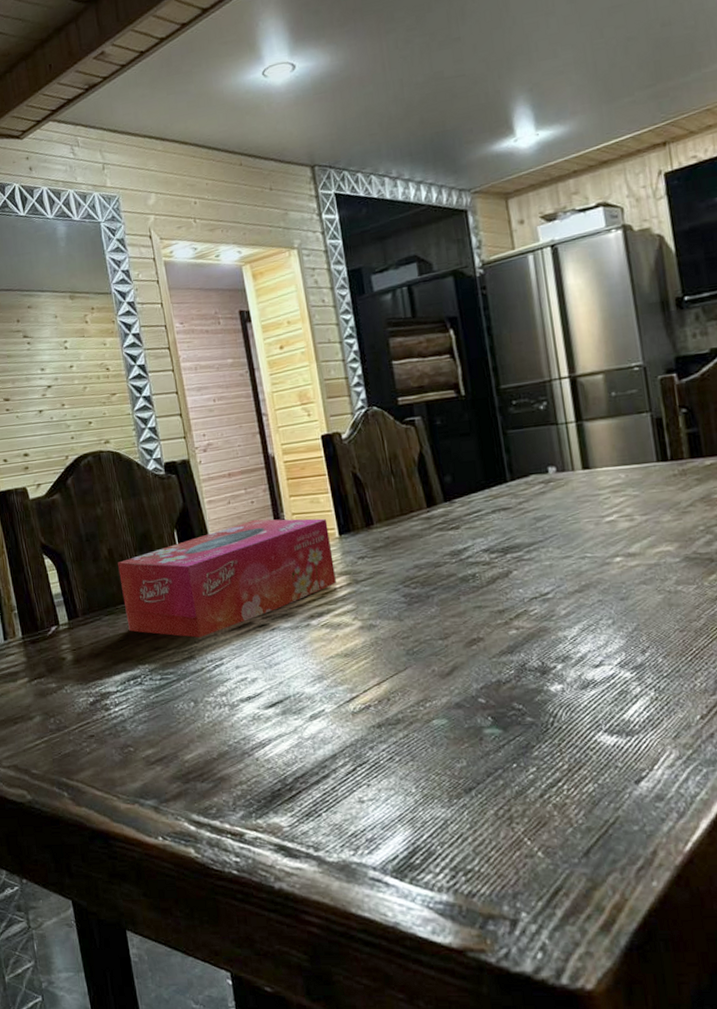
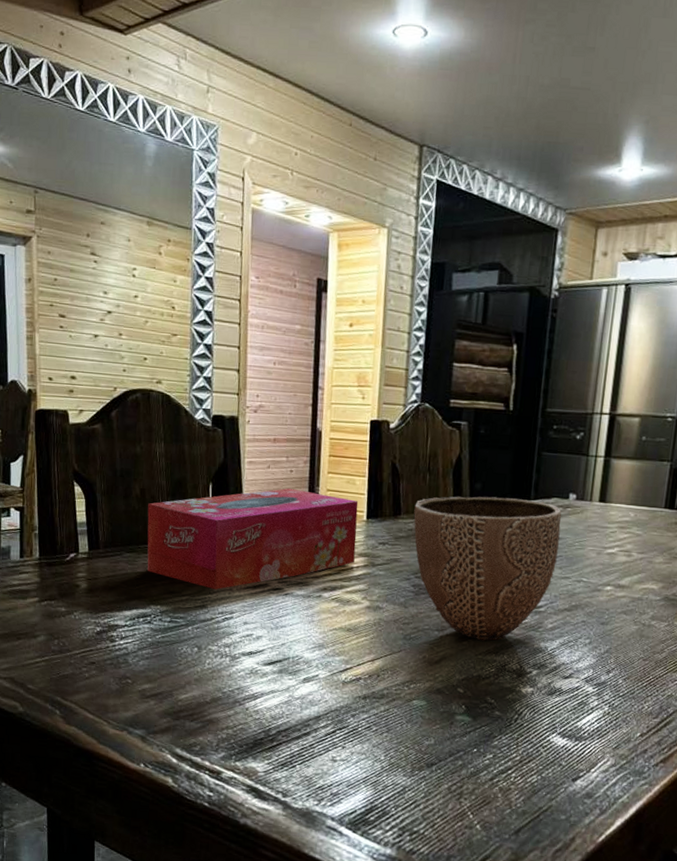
decorative bowl: none [386,481,554,642] -> present [414,496,561,641]

